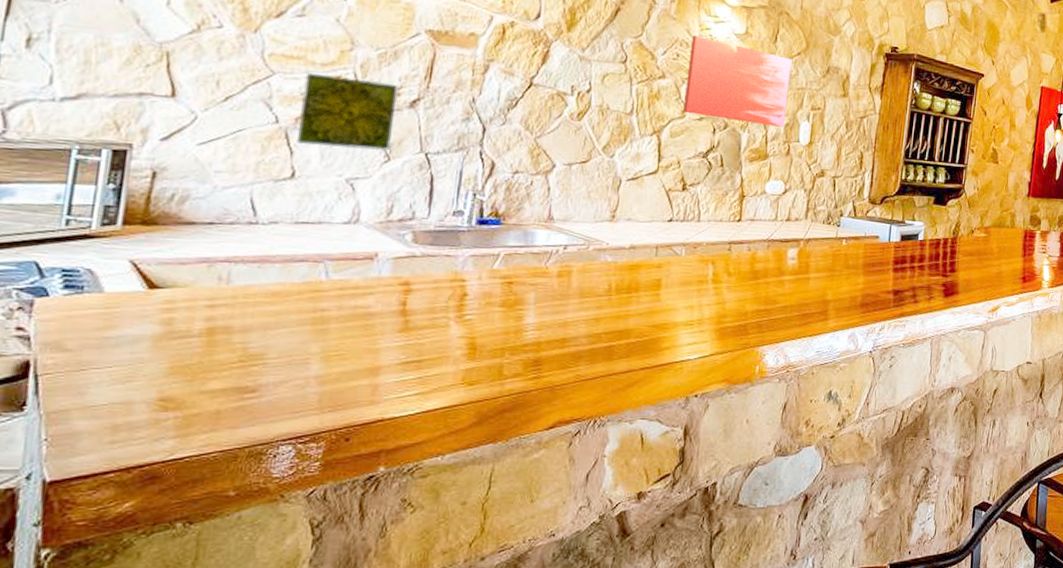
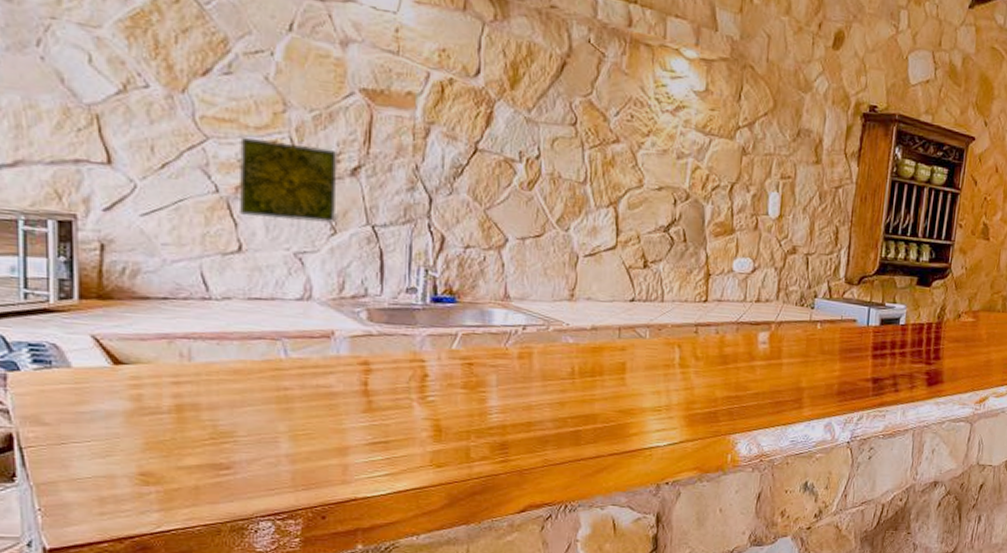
wall art: present [683,34,792,127] -> none [641,92,758,198]

